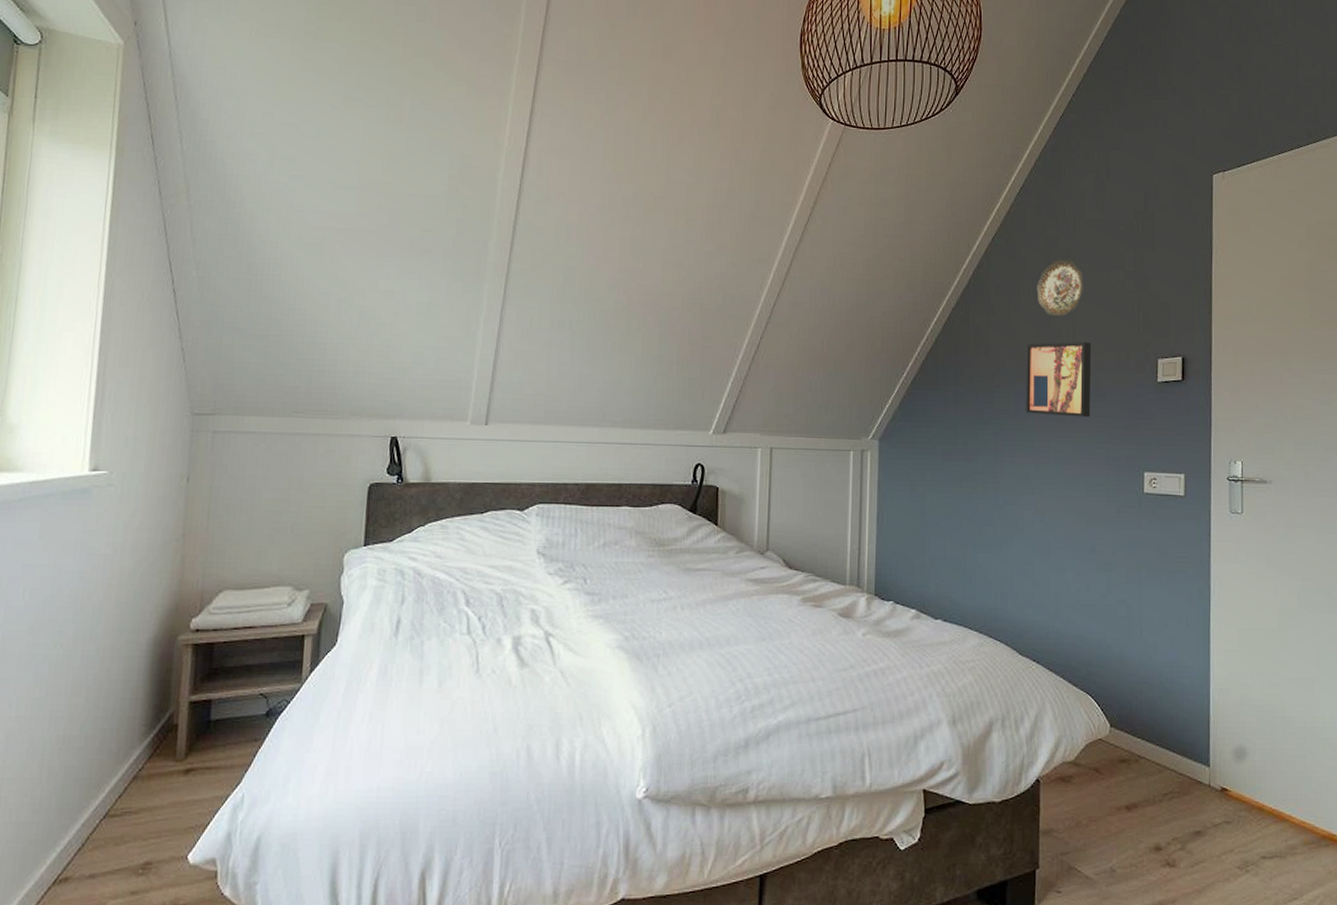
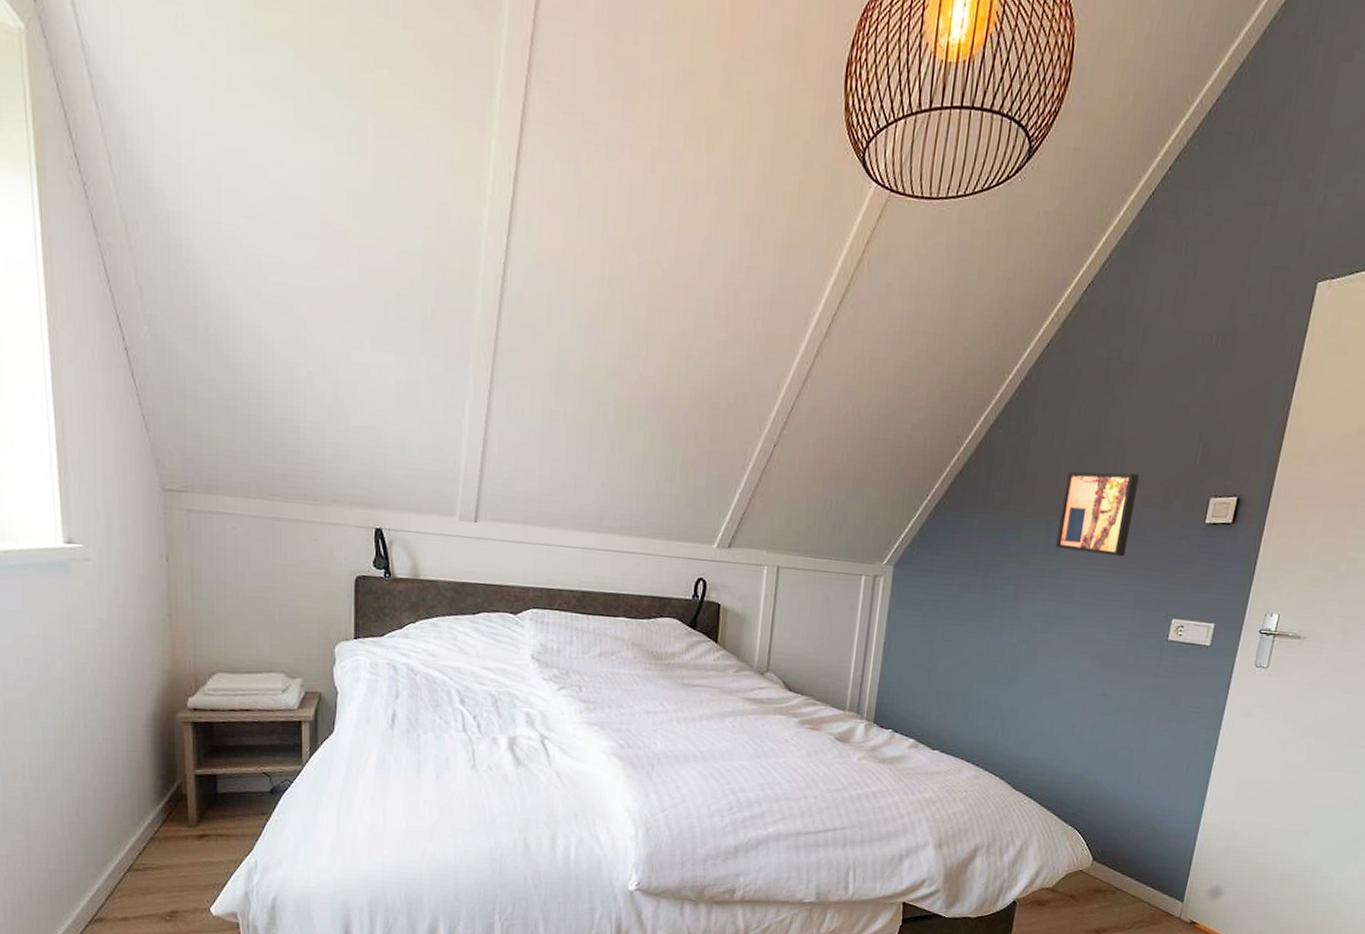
decorative plate: present [1037,258,1084,317] -> none [1087,374,1144,443]

